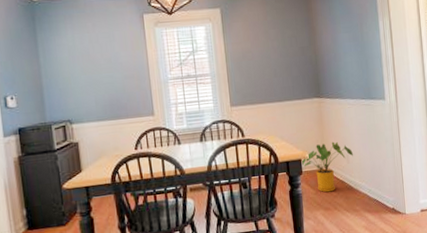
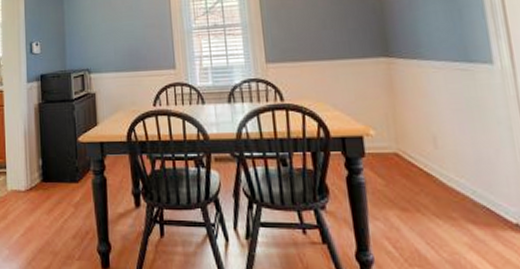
house plant: present [301,141,353,193] -> none [363,116,444,186]

